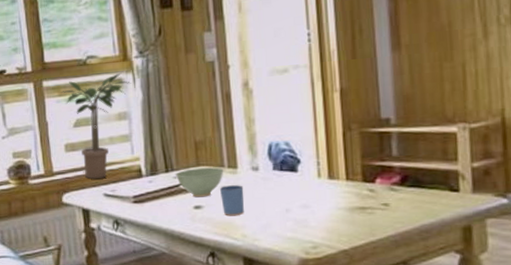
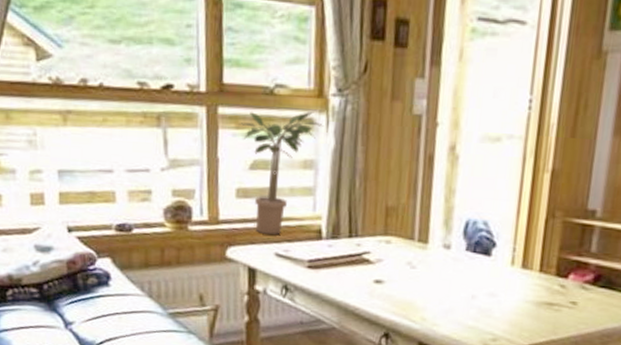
bowl: present [176,167,224,198] -> none [359,237,413,271]
mug: present [220,185,245,215] -> none [405,261,432,296]

